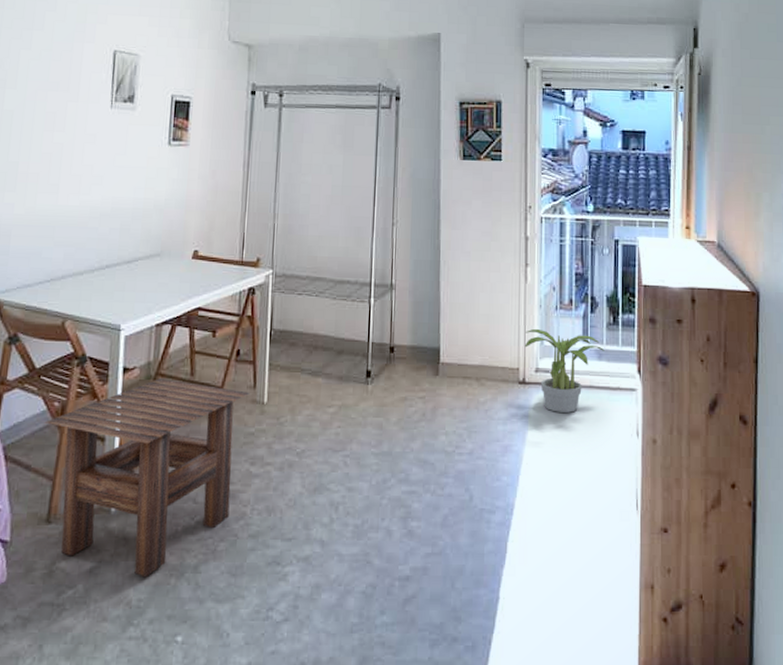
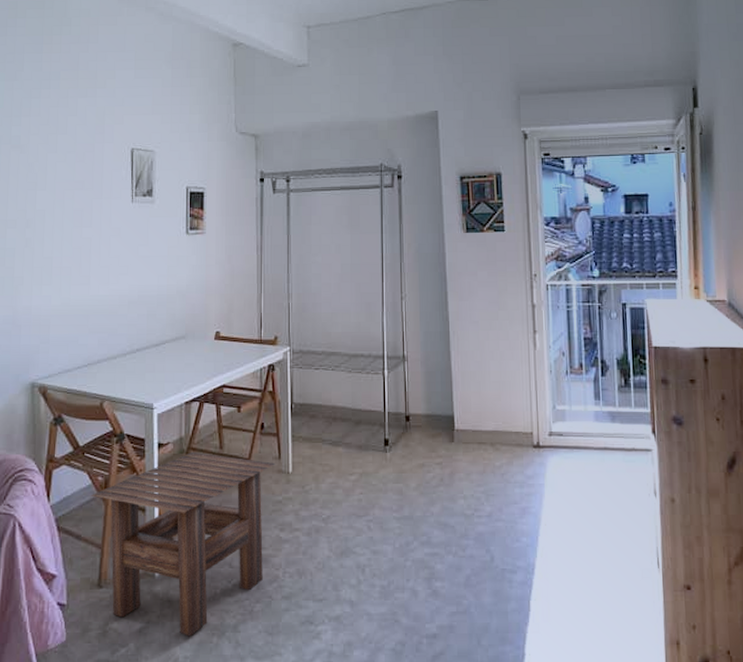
potted plant: present [524,328,605,413] -> none [537,393,618,474]

